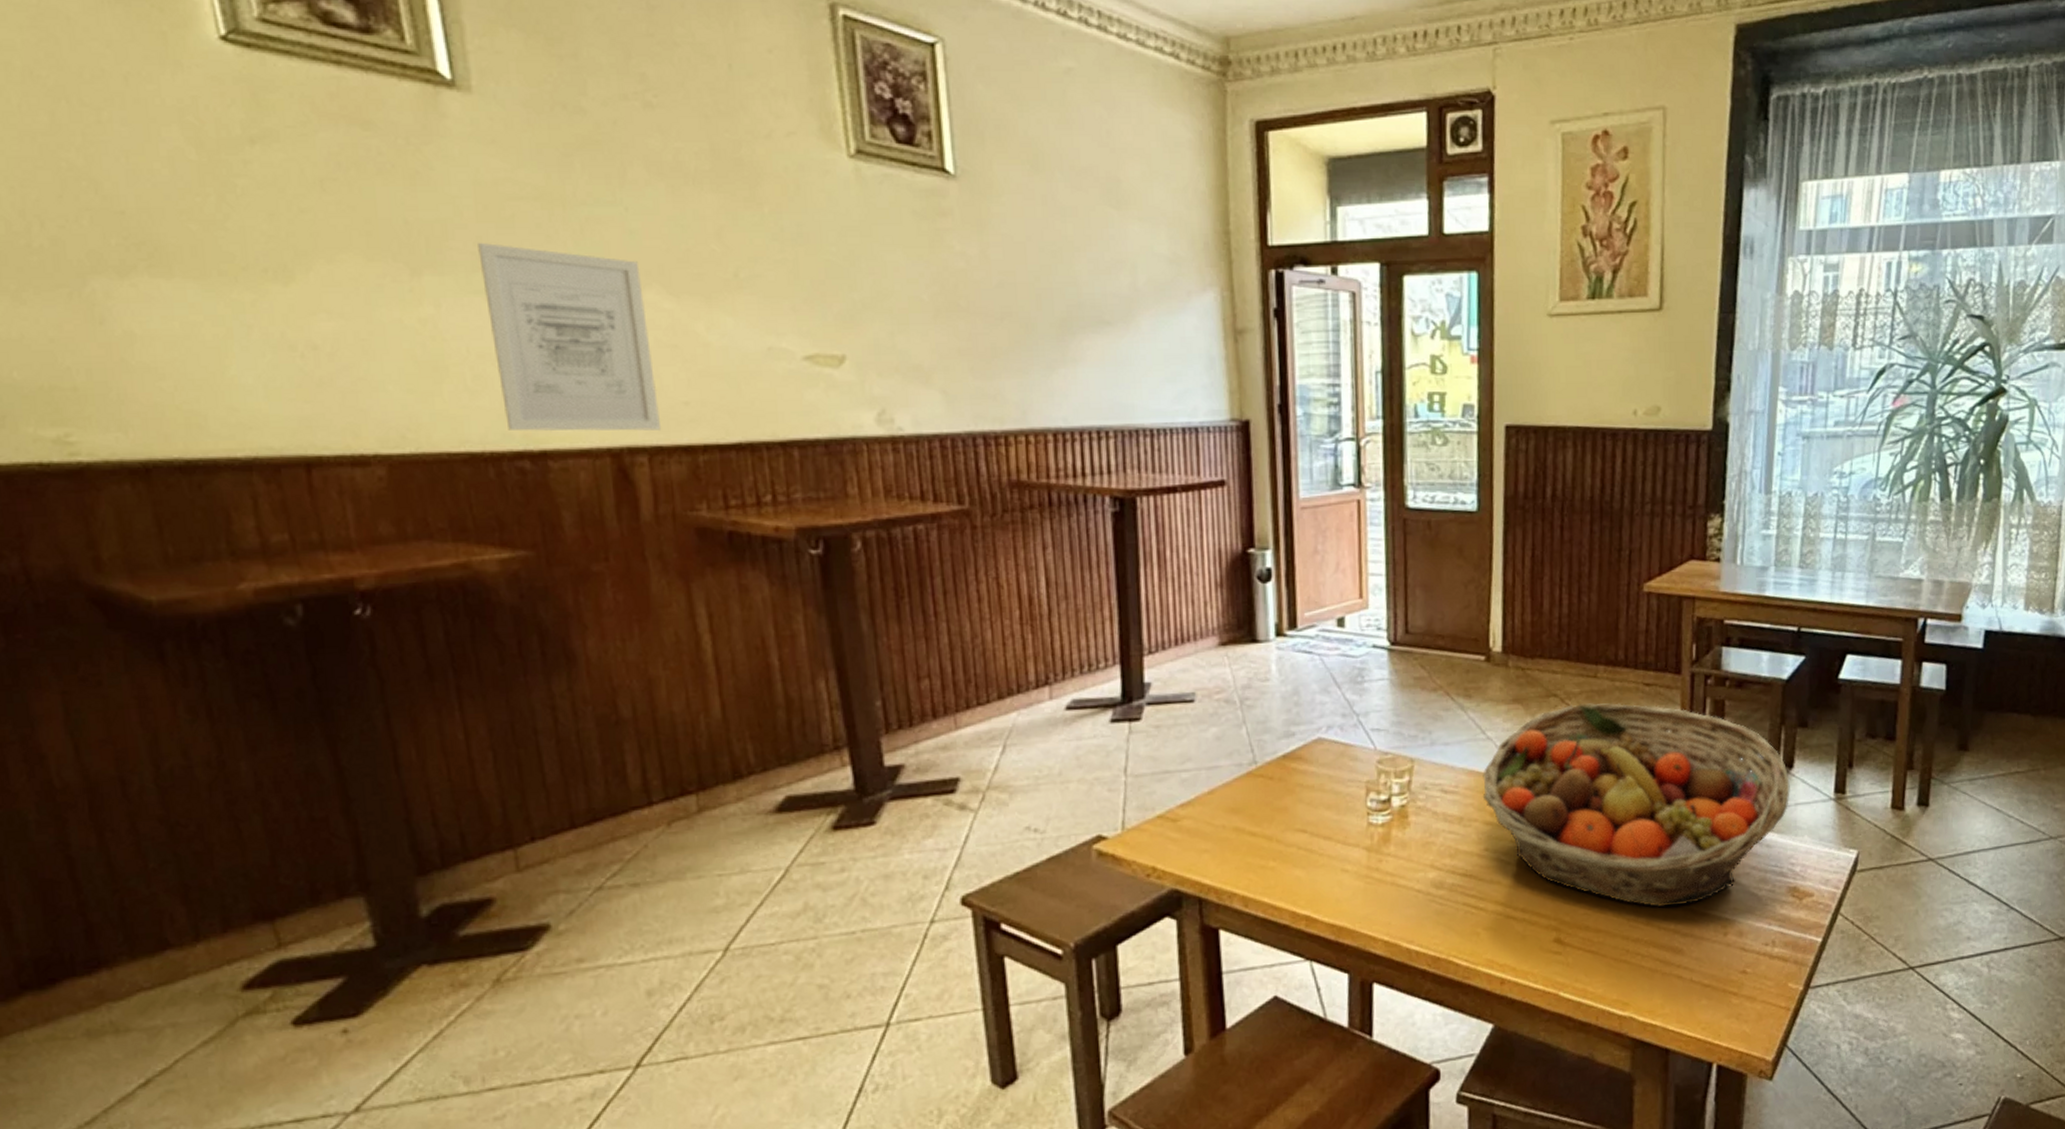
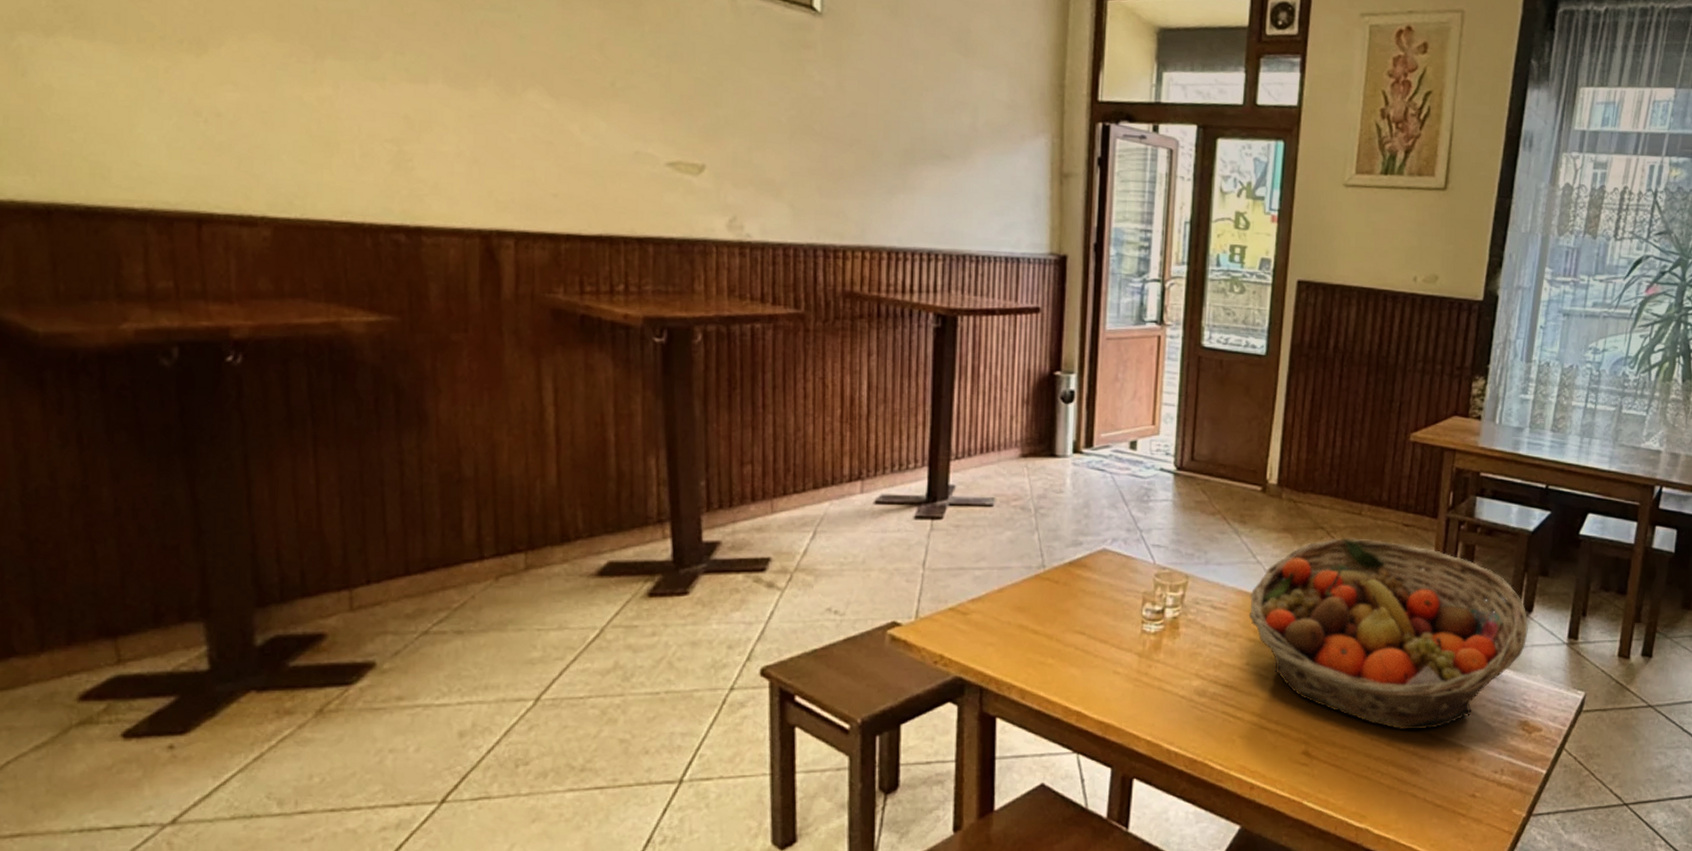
wall art: present [478,243,662,432] -> none [379,34,530,217]

